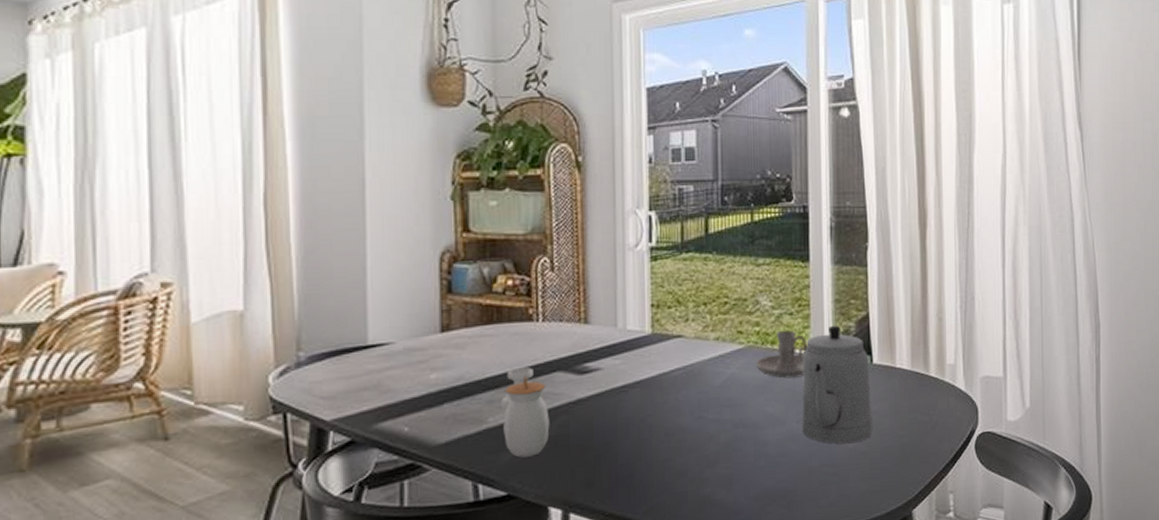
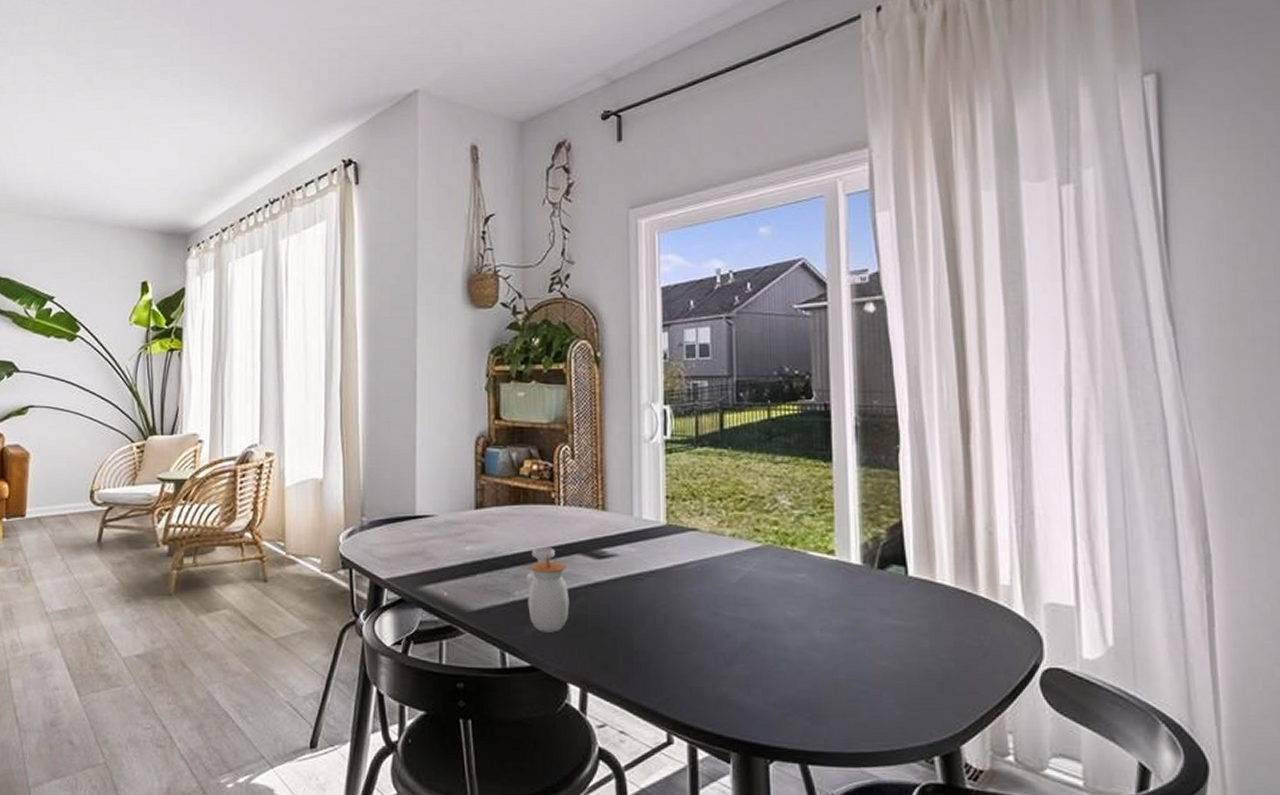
candle holder: present [756,330,808,379] -> none [775,531,832,583]
teapot: present [801,325,874,444] -> none [826,531,911,661]

